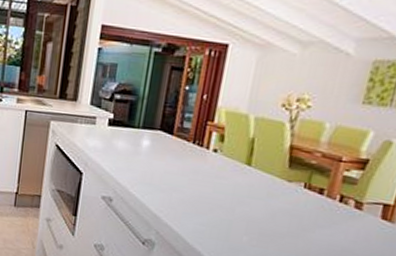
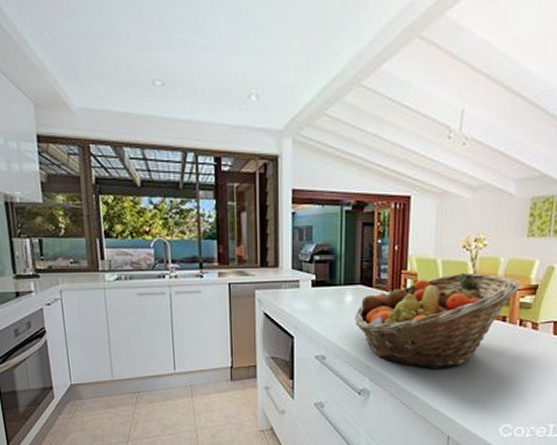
fruit basket: none [148,133,347,234] -> present [355,272,521,369]

